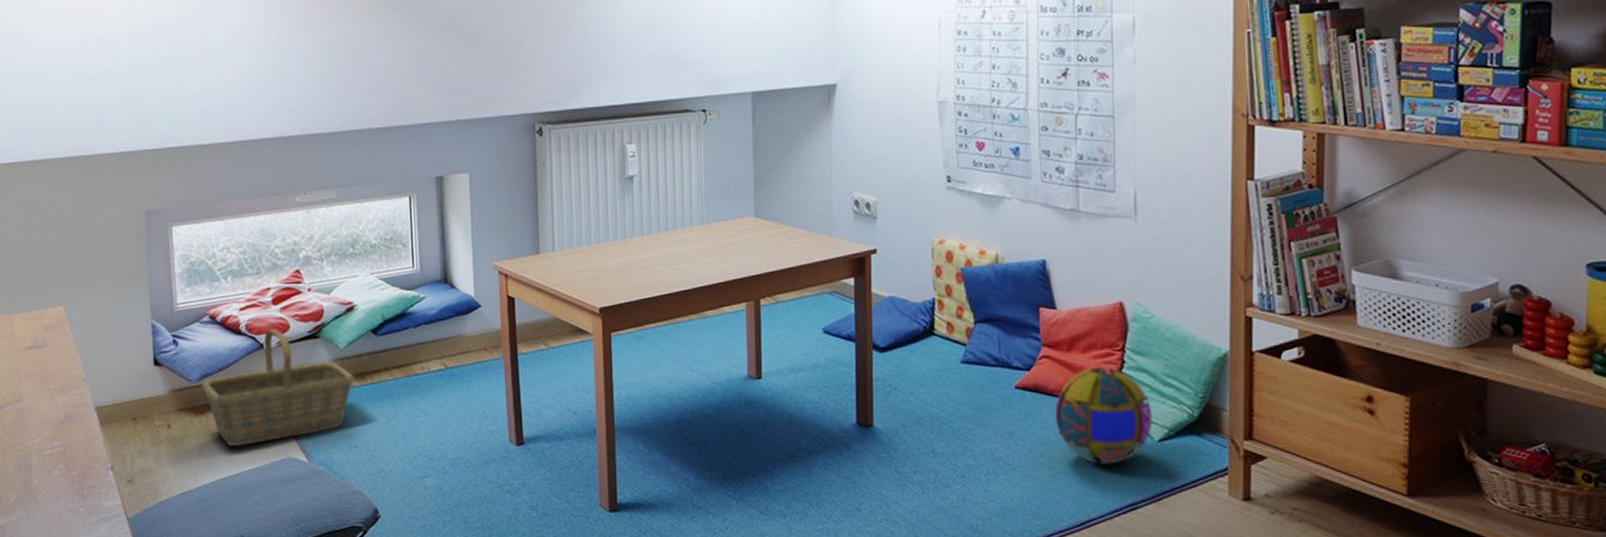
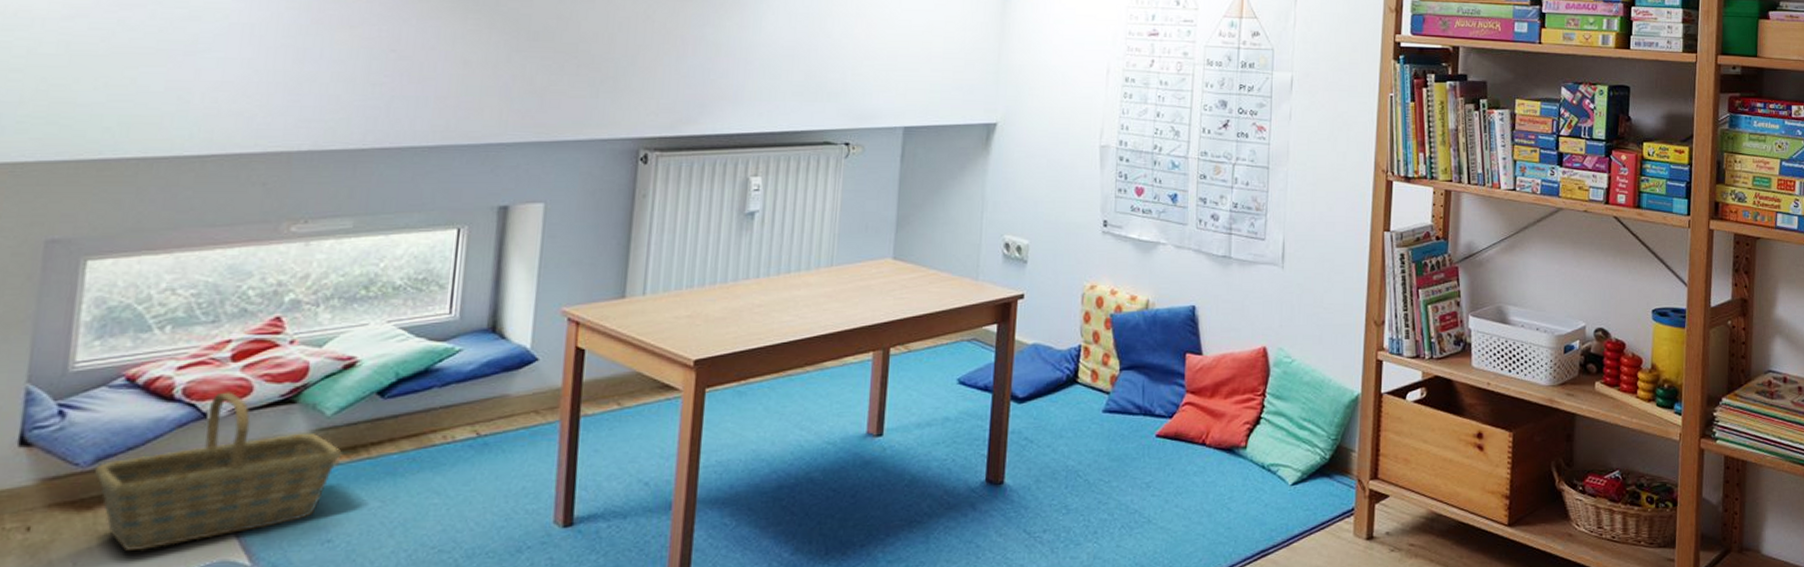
ball: present [1054,366,1153,465] -> none [1193,412,1288,512]

